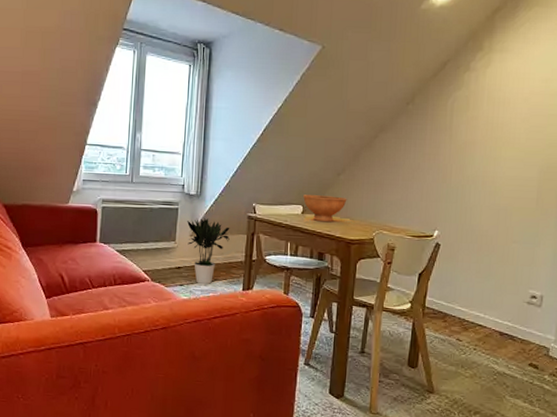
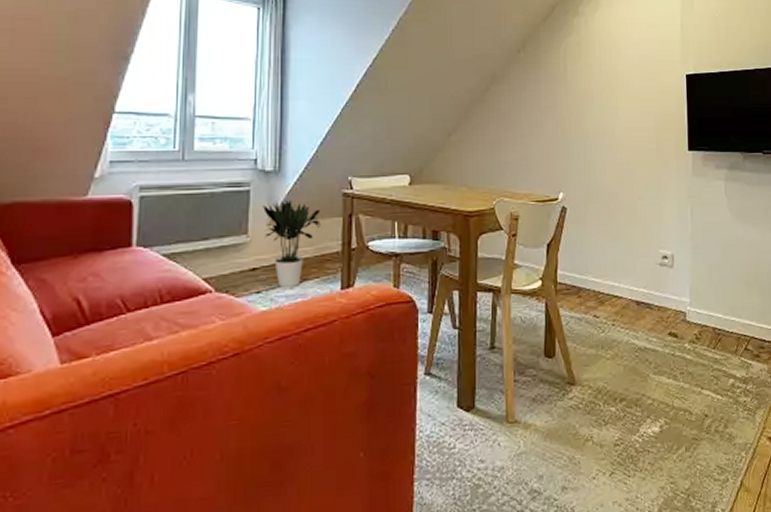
bowl: present [303,195,347,223] -> none [410,161,461,193]

